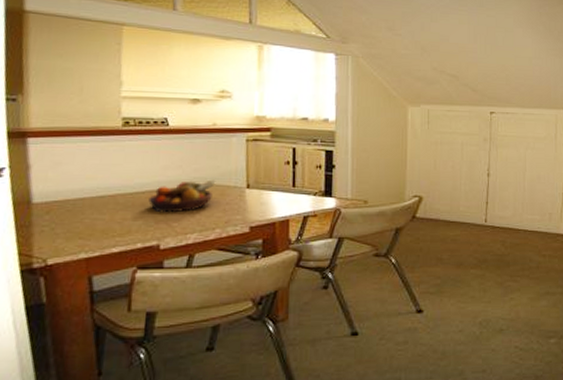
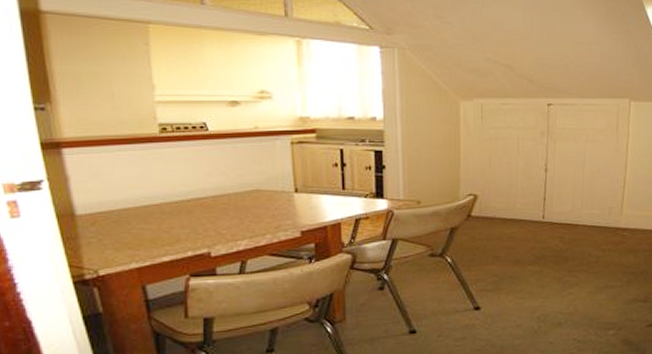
fruit bowl: present [148,179,215,213] -> none [195,185,261,221]

